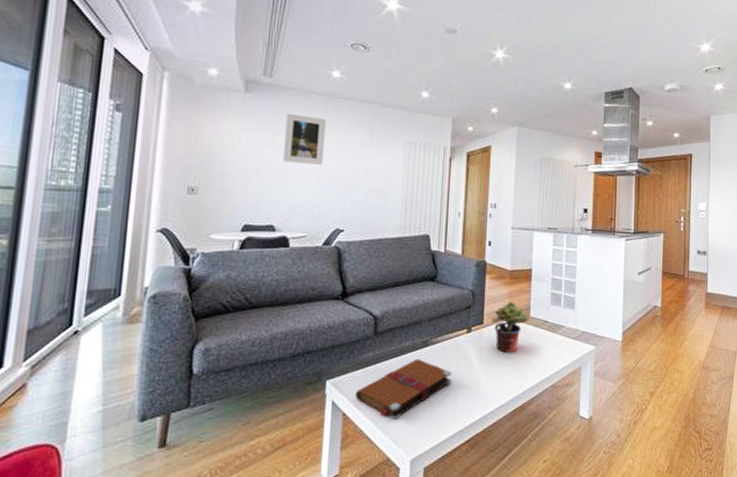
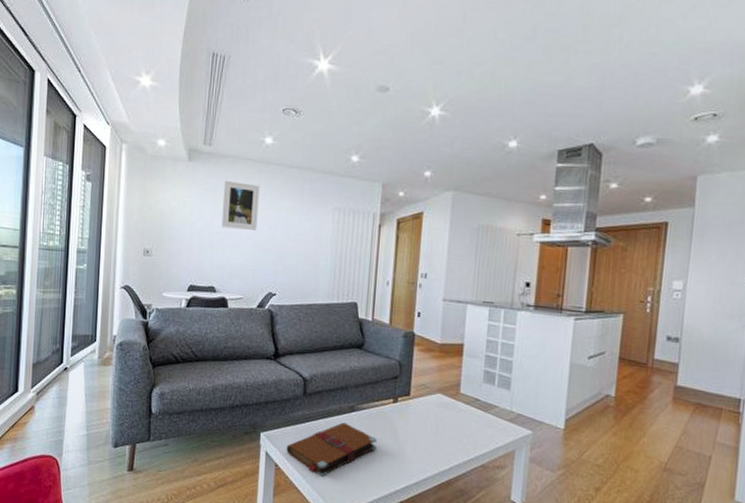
potted plant: present [491,301,529,353] -> none [418,375,459,428]

